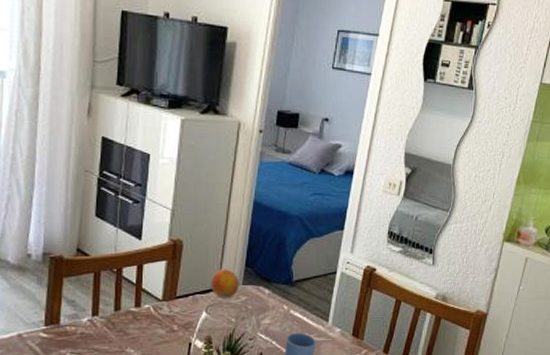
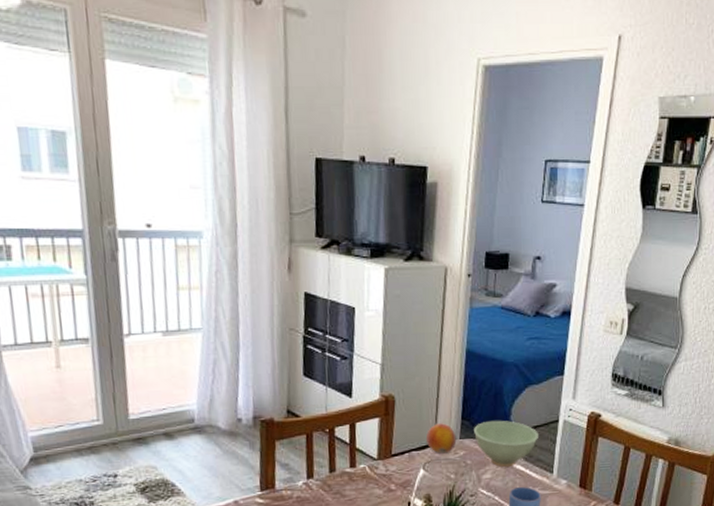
bowl: none [256,269,317,314] -> present [474,420,538,468]

